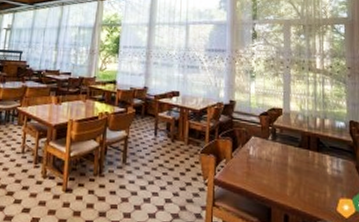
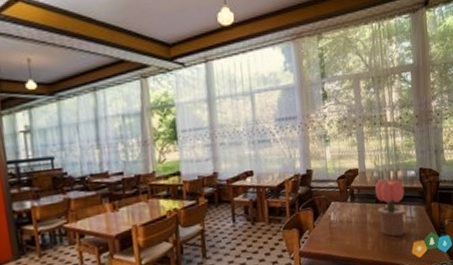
potted flower: none [298,125,332,189] -> present [375,178,406,237]

